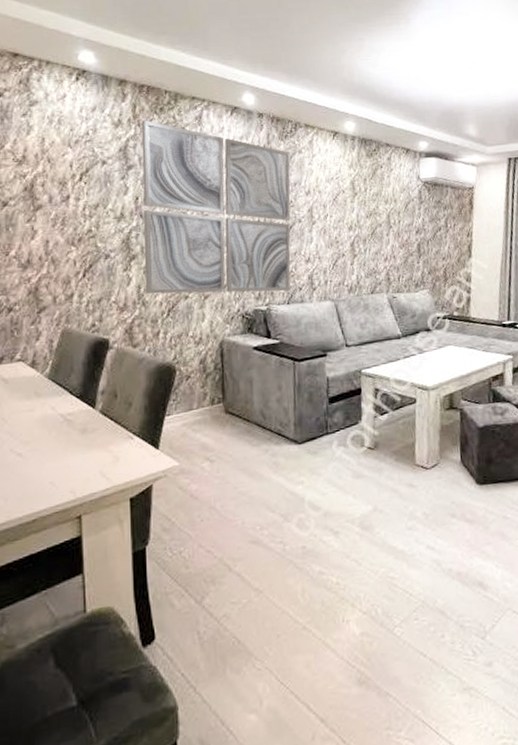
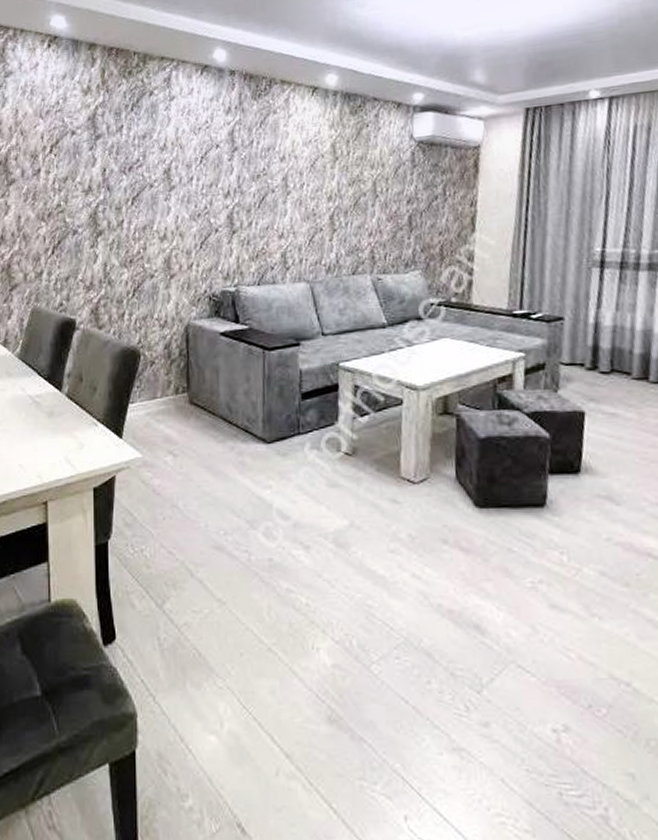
wall art: present [141,120,291,294] -> none [110,85,264,273]

